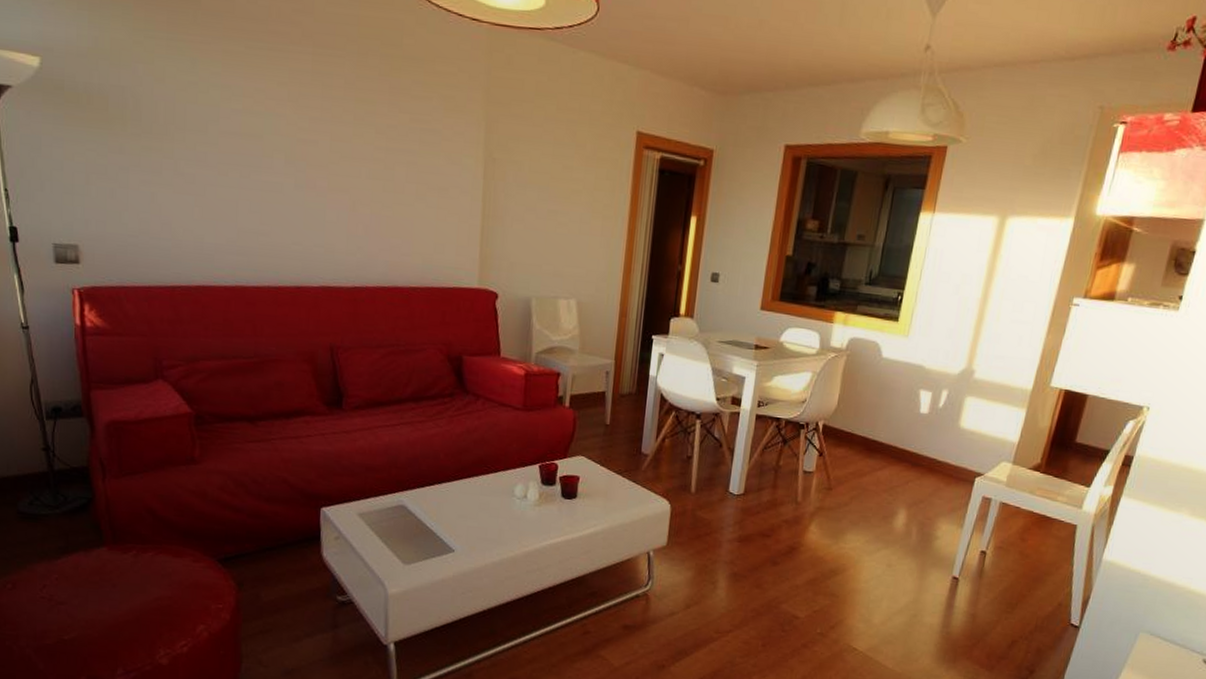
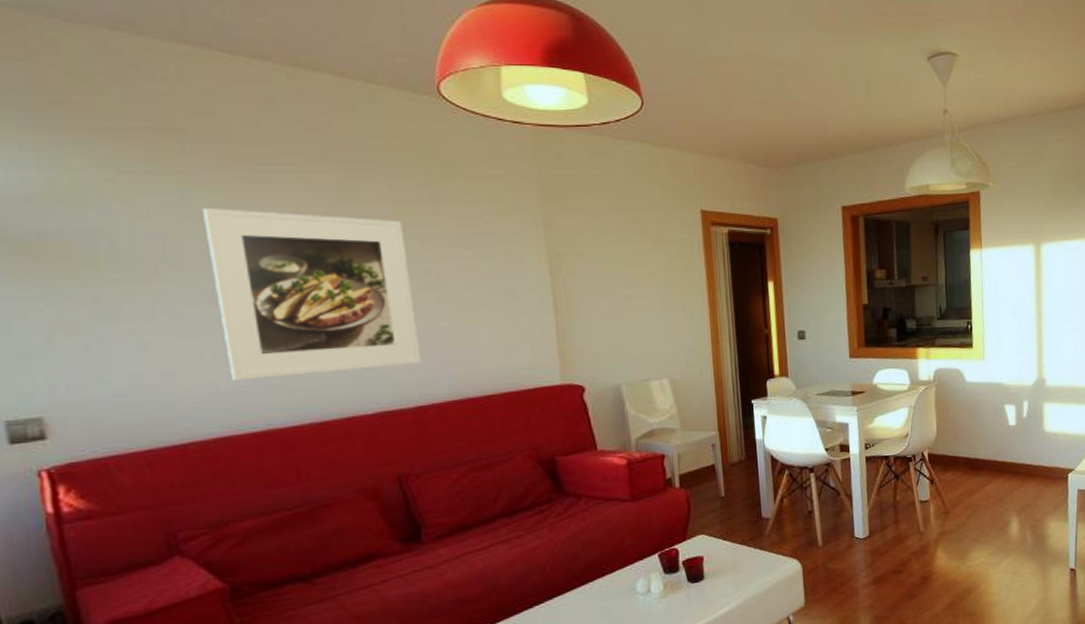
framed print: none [205,76,362,248] -> present [203,207,421,380]

